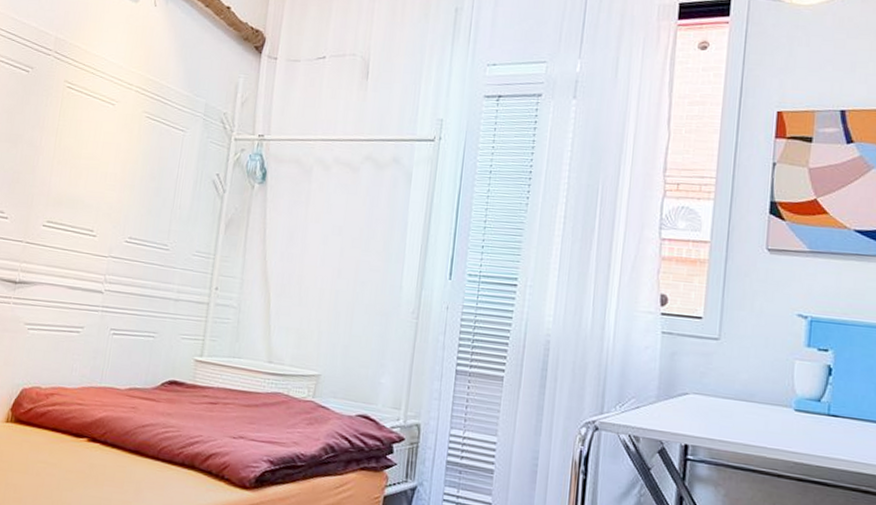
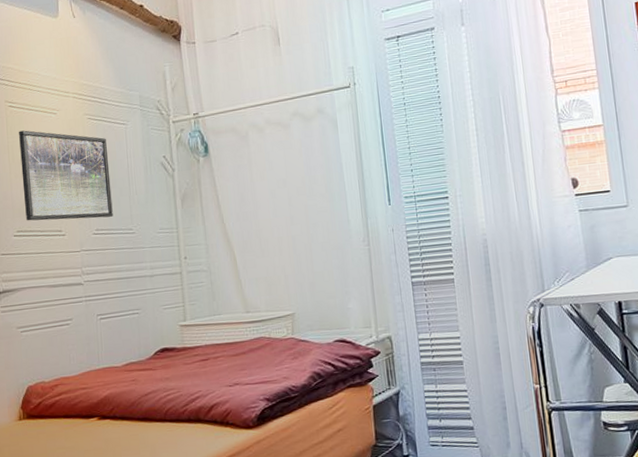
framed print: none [59,115,161,227] -> present [19,130,113,221]

